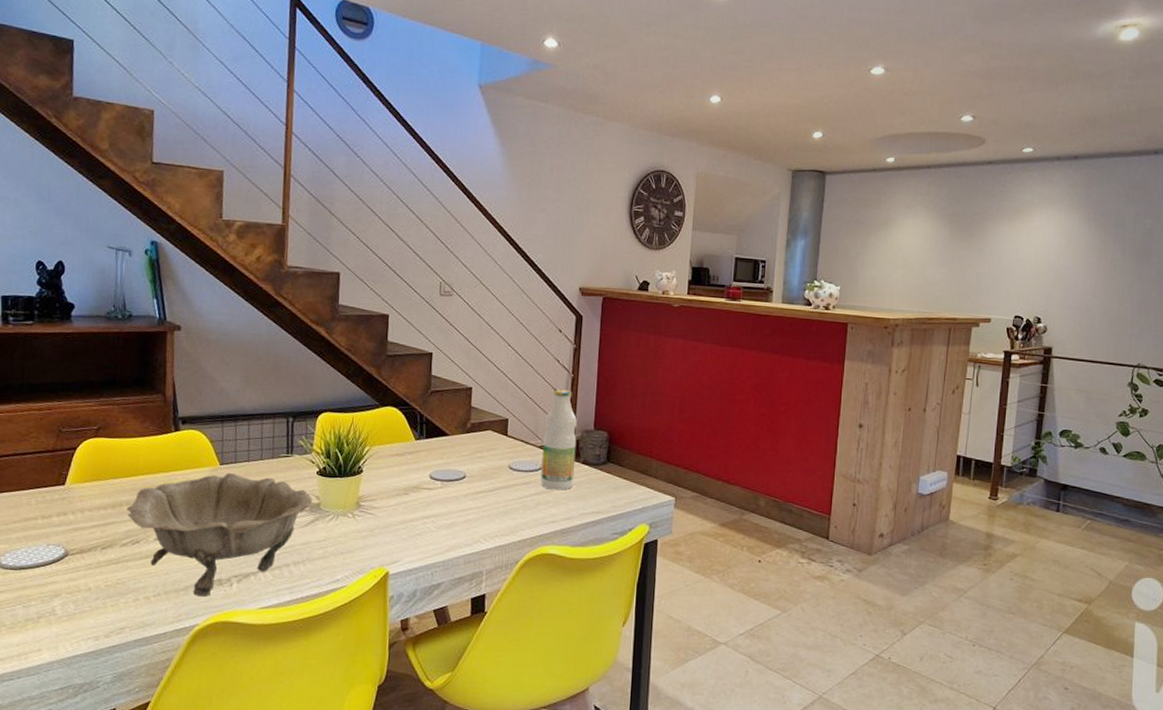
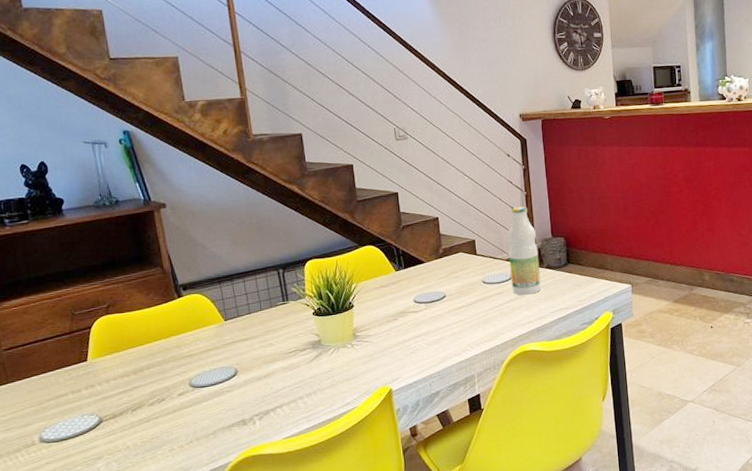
decorative bowl: present [127,472,313,597] -> none [147,324,315,438]

